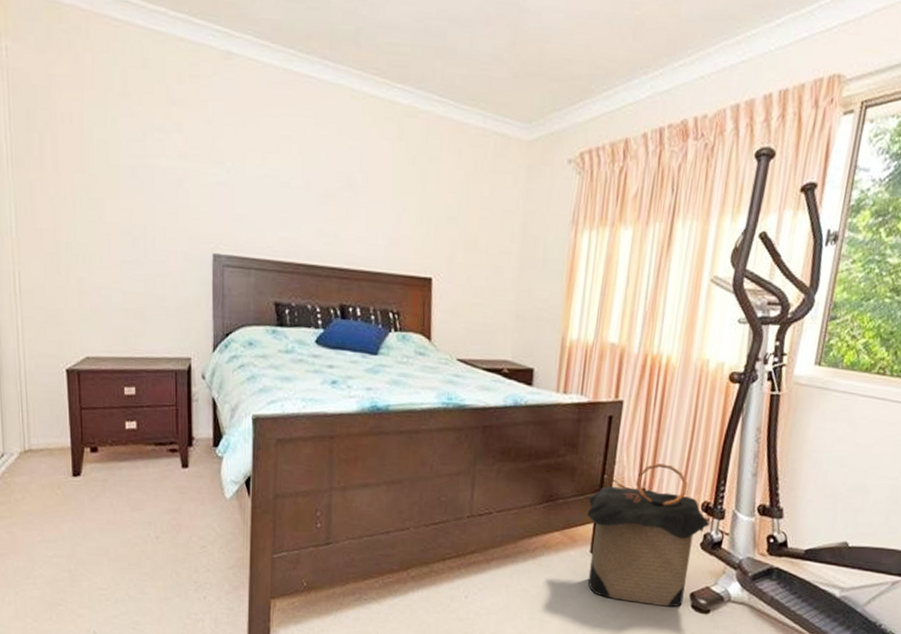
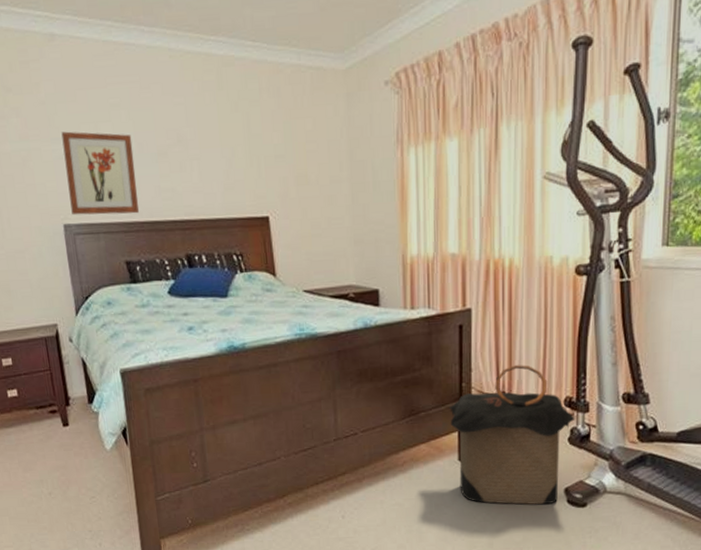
wall art: none [224,156,300,255] -> present [61,131,139,216]

